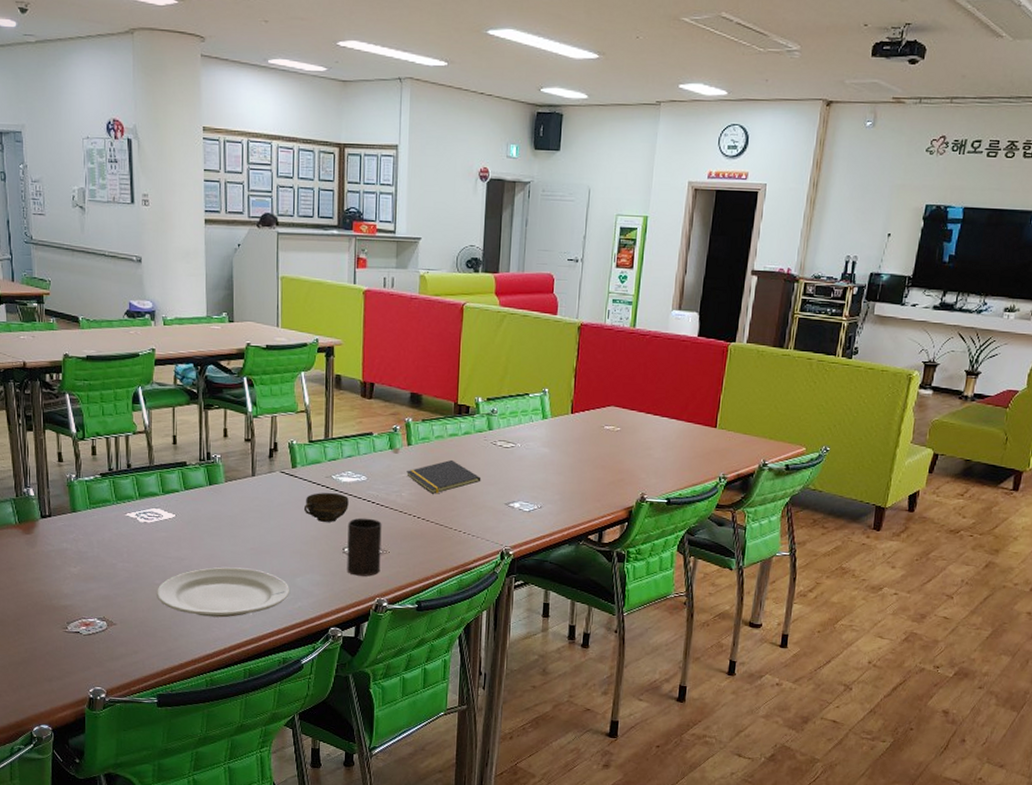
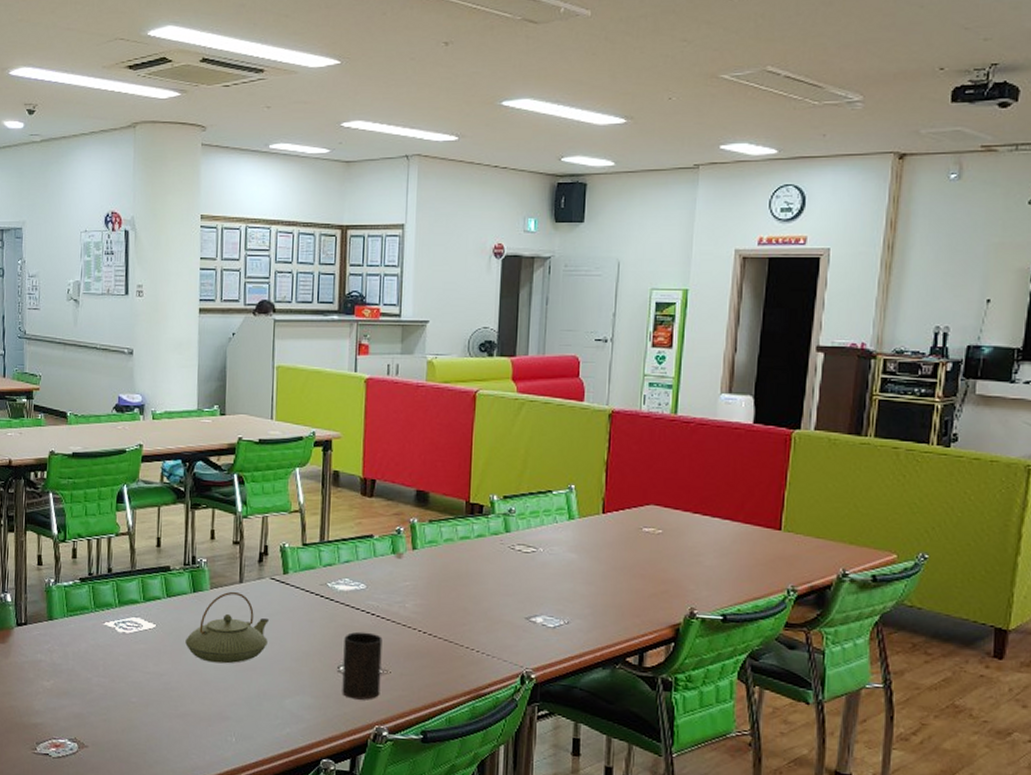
plate: present [157,567,290,618] -> none [132,685,278,743]
teapot: none [204,484,280,548] -> present [185,591,269,664]
cup: present [303,492,349,522] -> none [295,602,345,636]
notepad: present [406,459,481,494] -> none [411,566,497,606]

